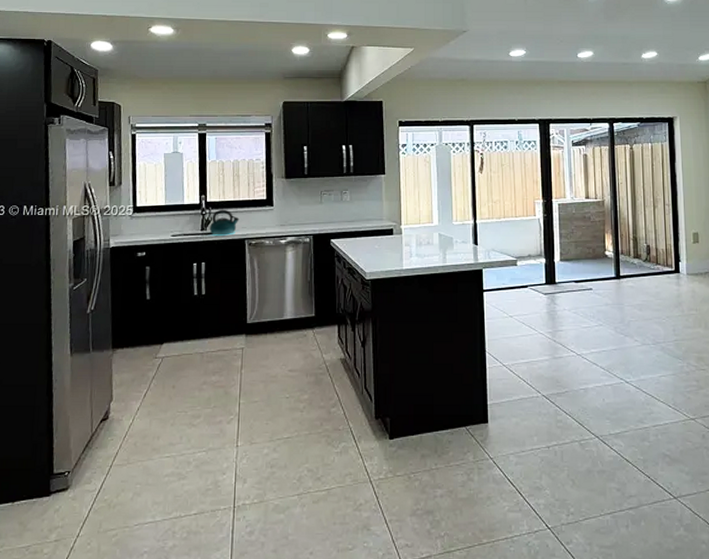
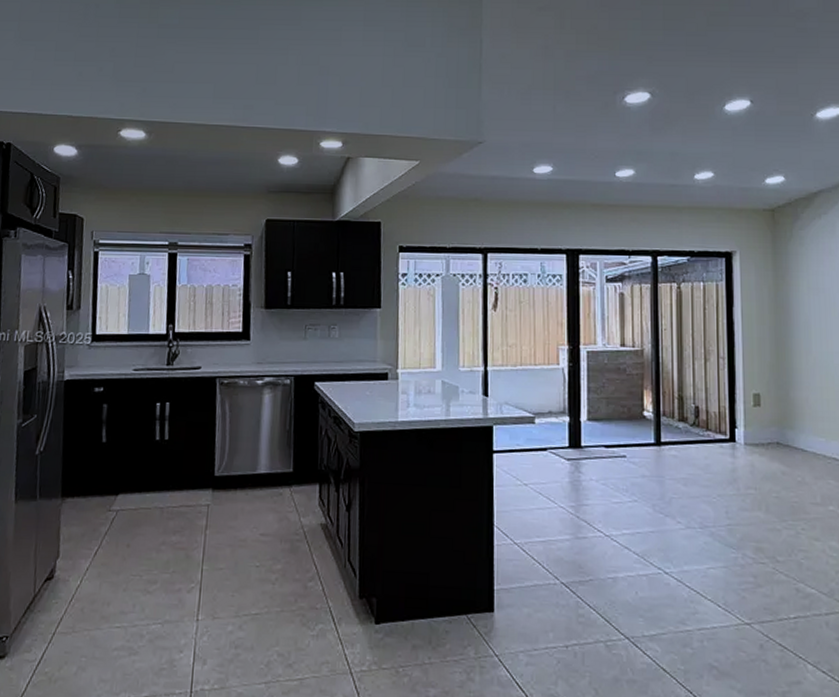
kettle: present [209,209,240,236] -> none [176,341,211,372]

